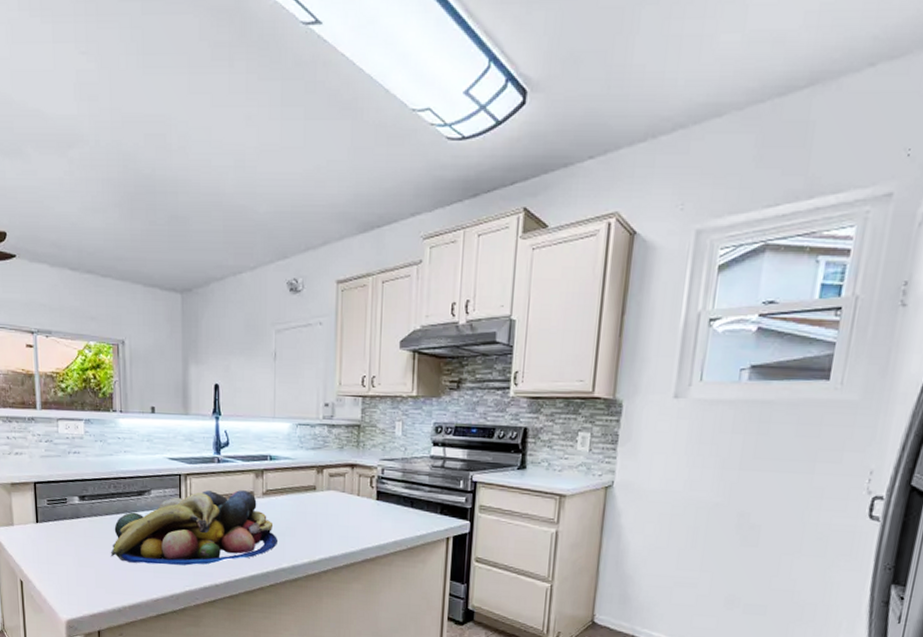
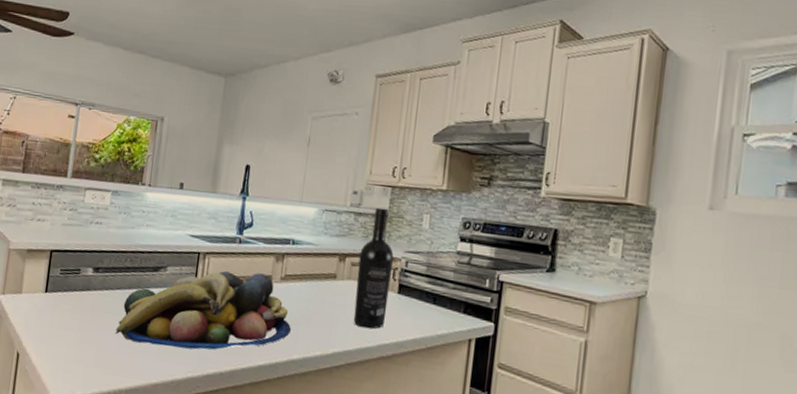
wine bottle: none [335,418,369,535] -> present [353,207,394,329]

